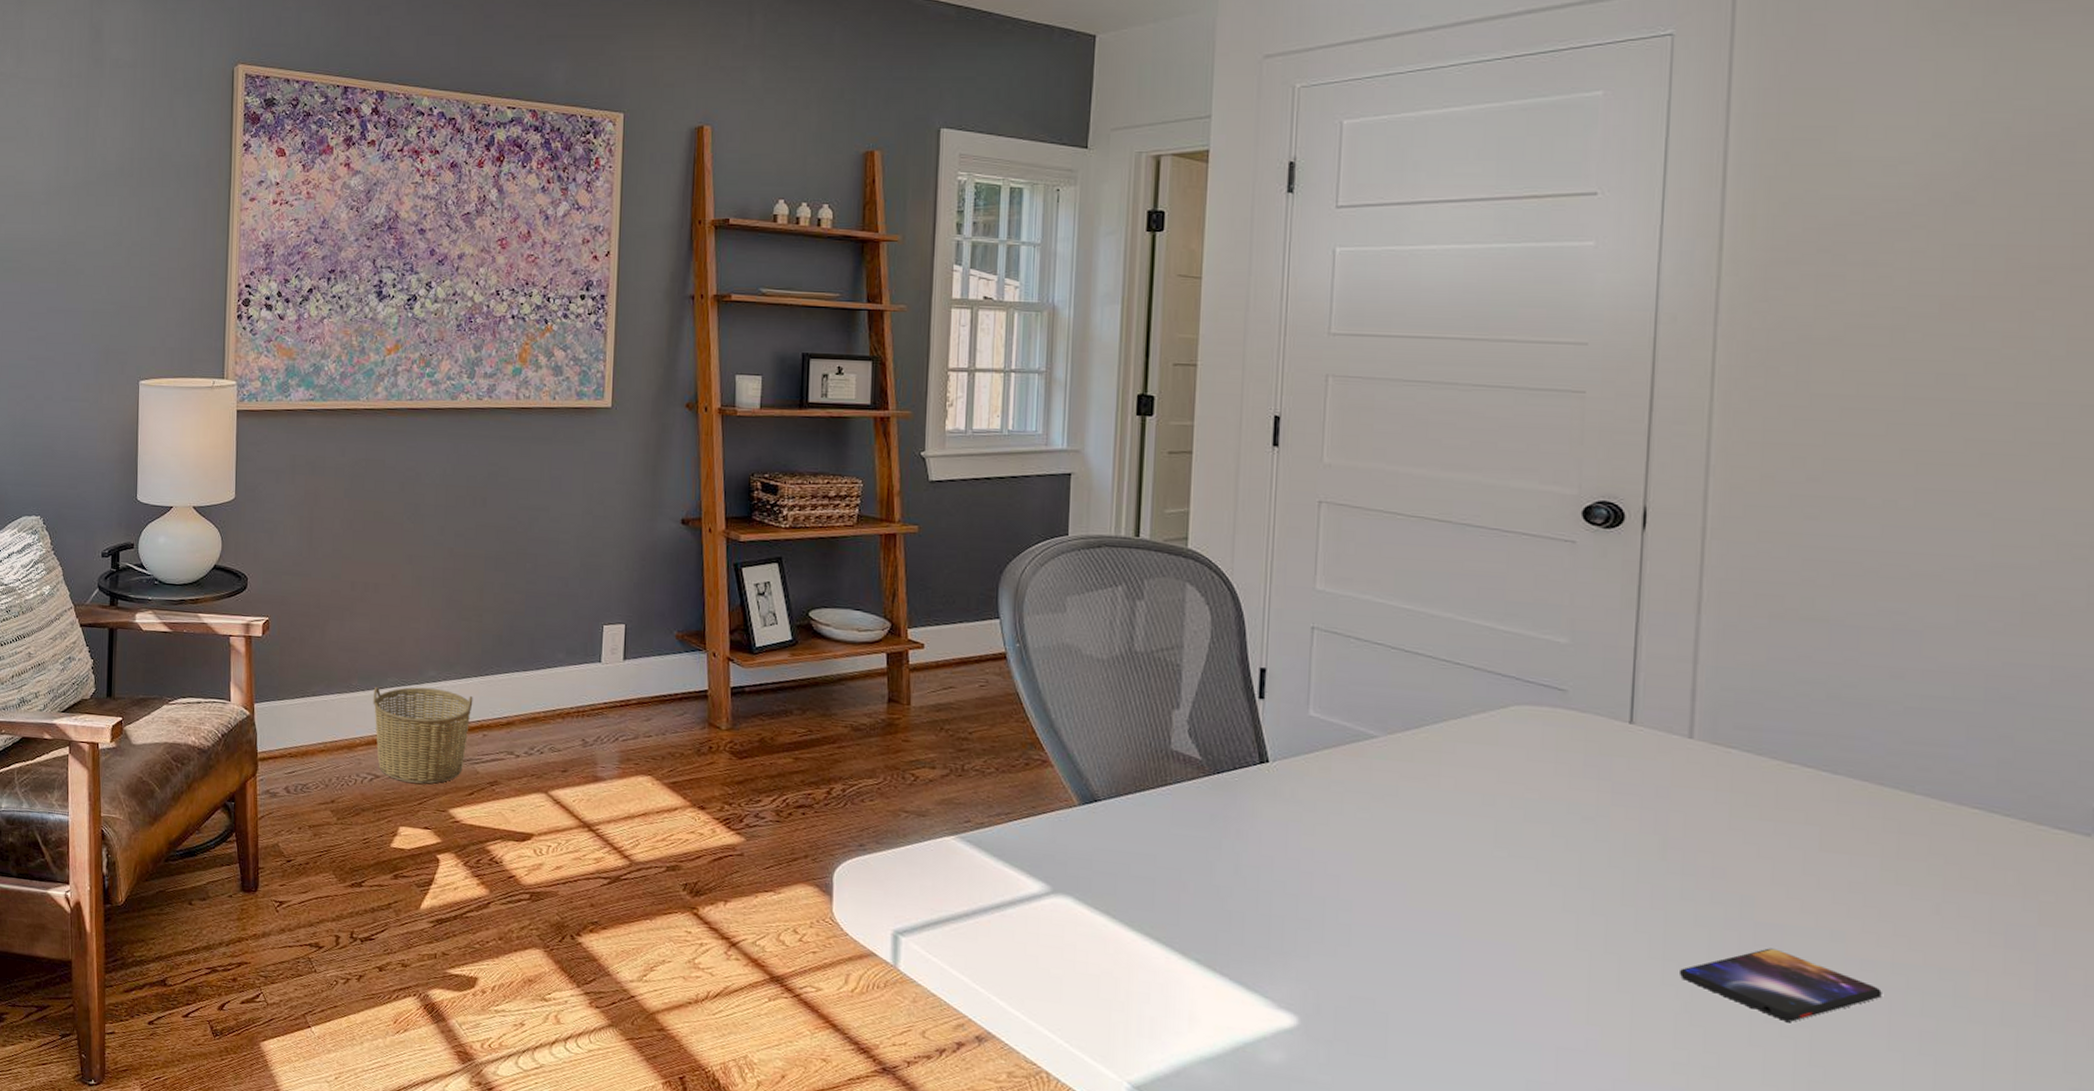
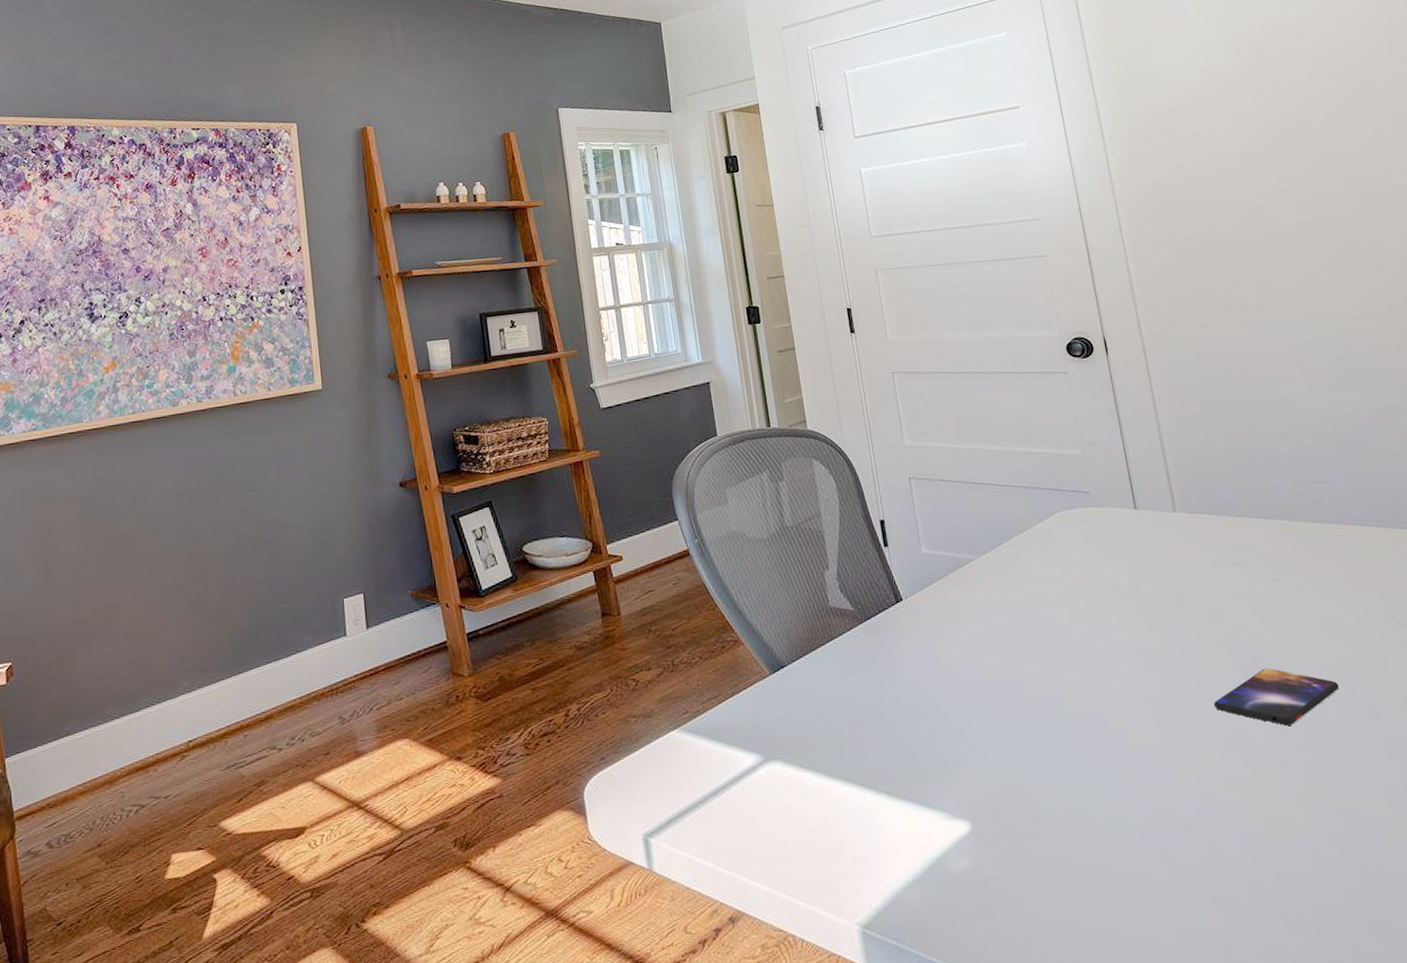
basket: present [373,687,473,784] -> none [129,698,230,805]

